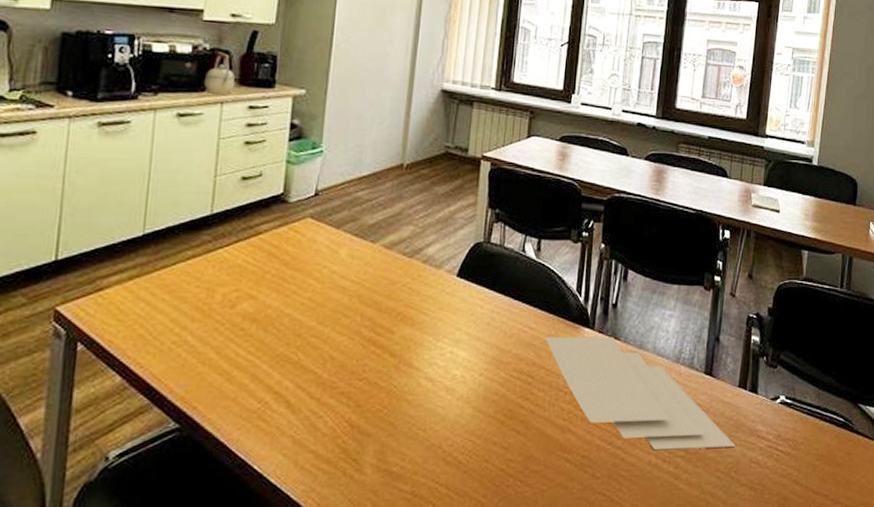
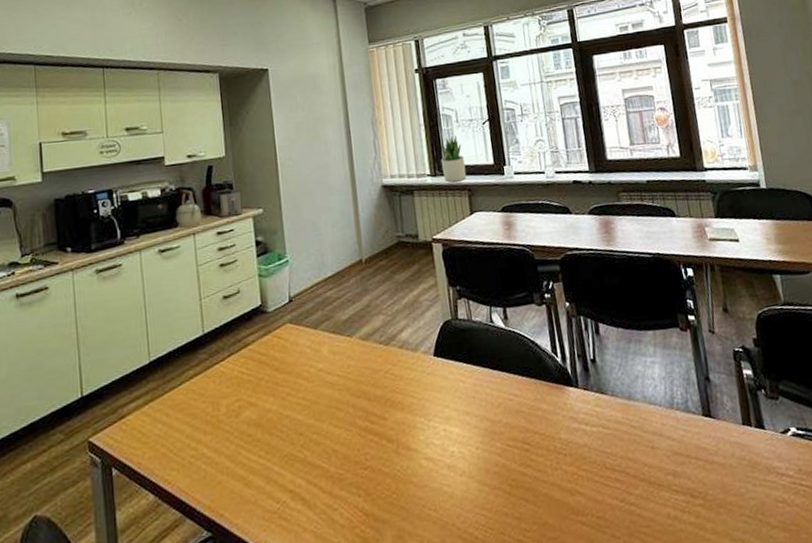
toaster: none [245,59,286,93] -> present [210,189,243,219]
planter: none [508,52,534,101] -> present [440,136,467,183]
papers: present [545,336,736,451] -> none [532,391,756,502]

